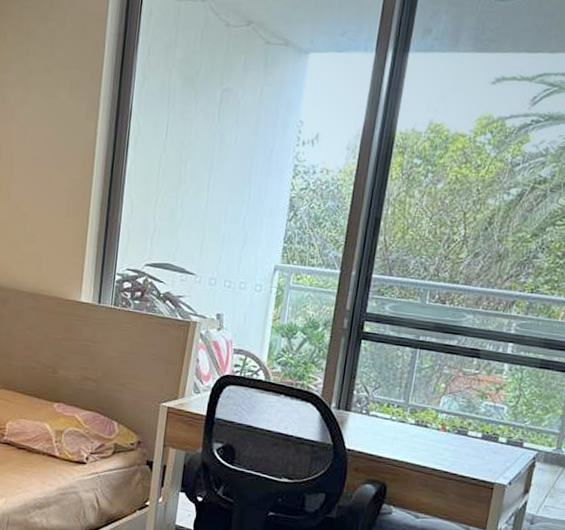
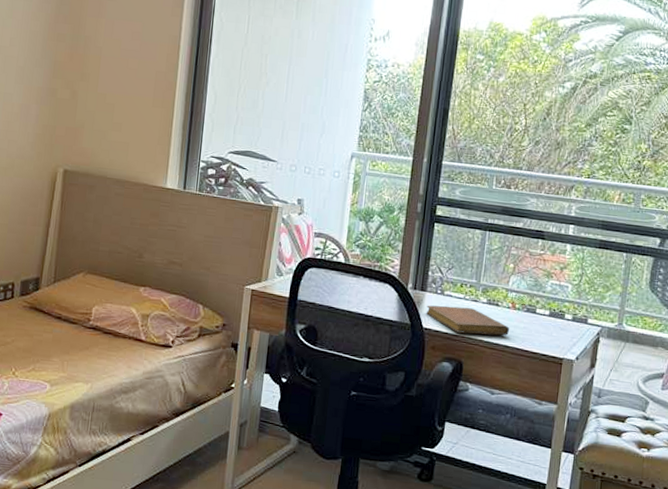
notebook: none [349,425,438,458] -> present [426,305,509,336]

